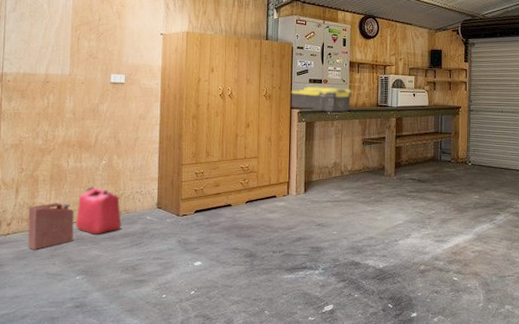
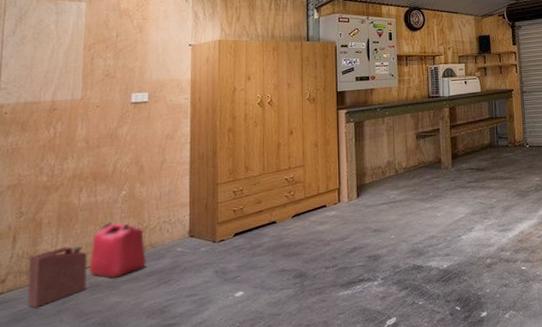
toolbox: present [290,85,352,114] -> none [337,83,402,111]

